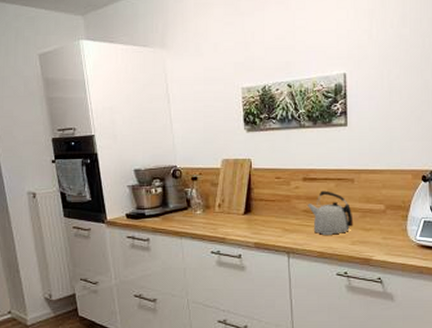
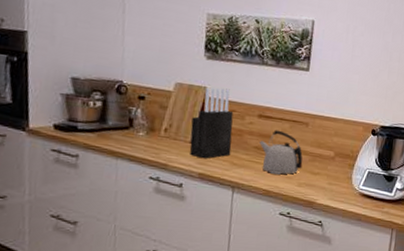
knife block: none [241,157,282,229] -> present [189,87,234,159]

